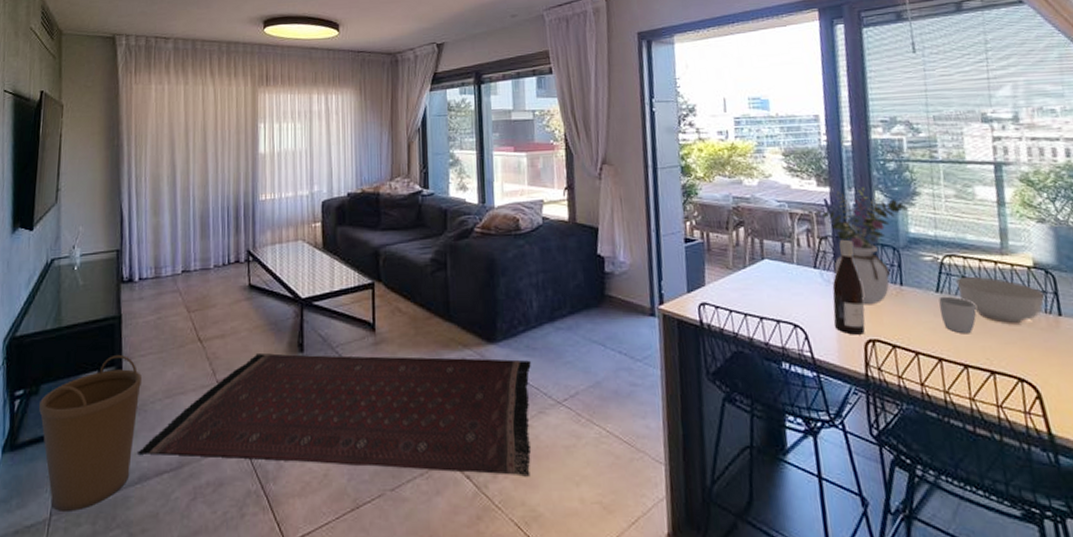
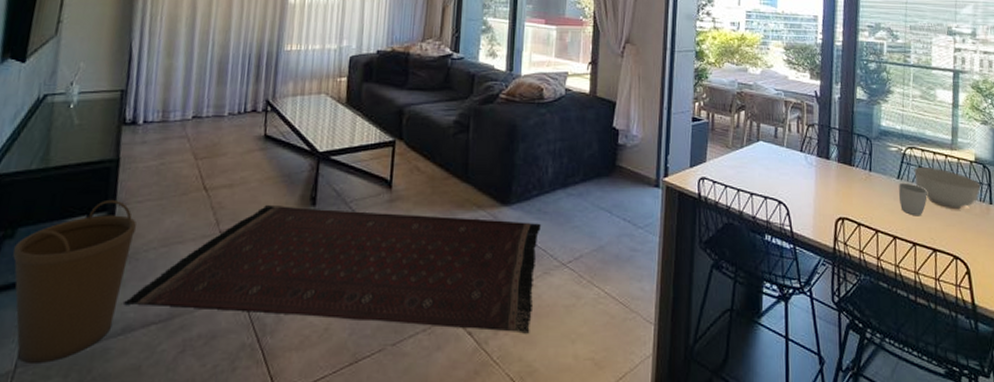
bouquet: present [814,187,908,305] -> none [805,82,882,187]
bottle: present [832,239,866,335] -> none [811,127,839,213]

